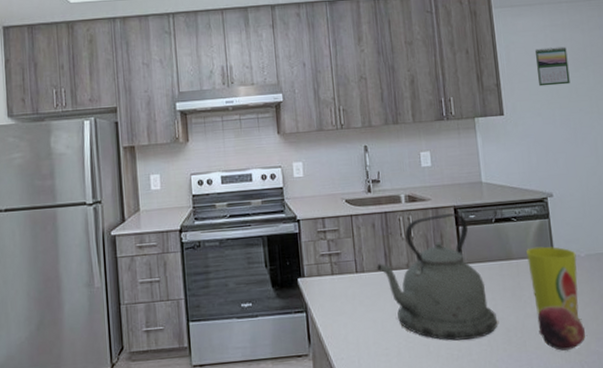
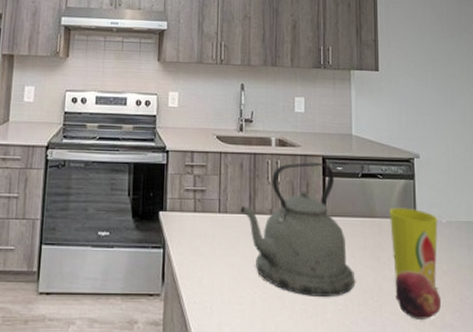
calendar: present [534,46,570,87] -> none [413,11,444,49]

